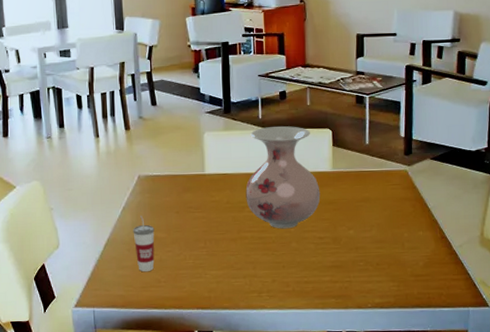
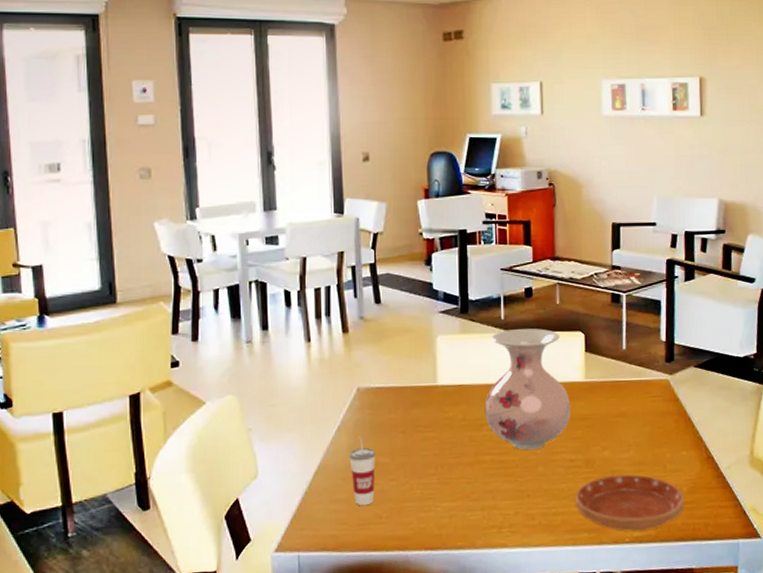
saucer: none [324,250,421,298] -> present [576,474,685,531]

